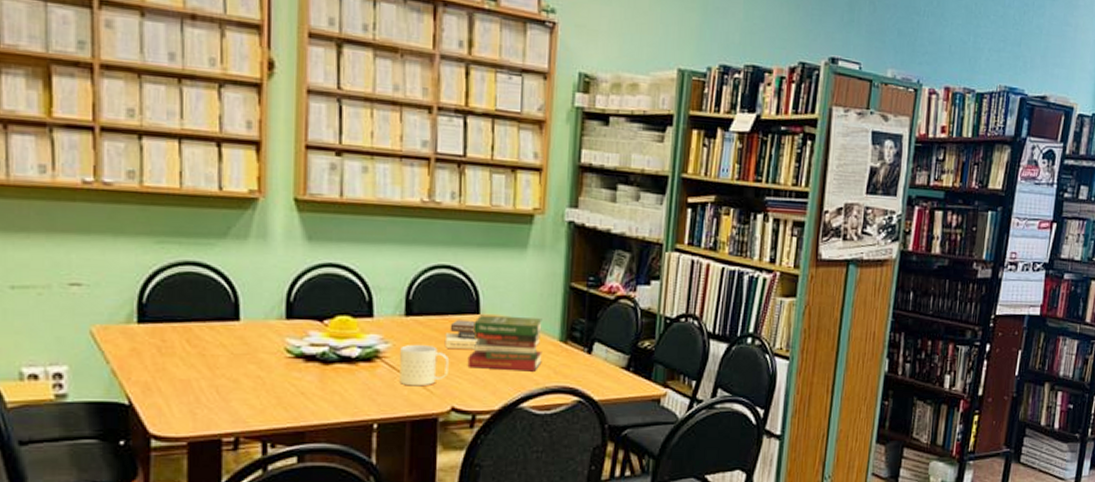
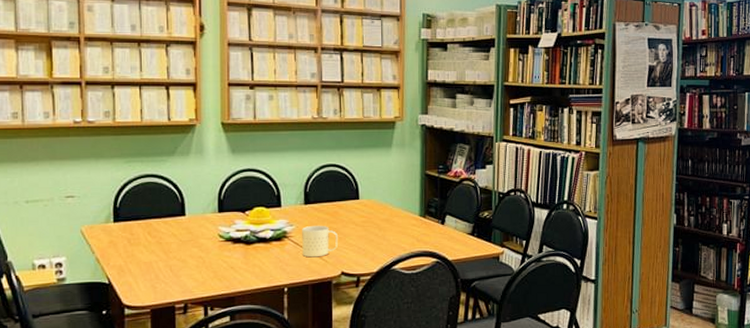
books: present [444,319,478,350] -> none [334,204,359,228]
books: present [467,314,542,372] -> none [352,199,407,241]

